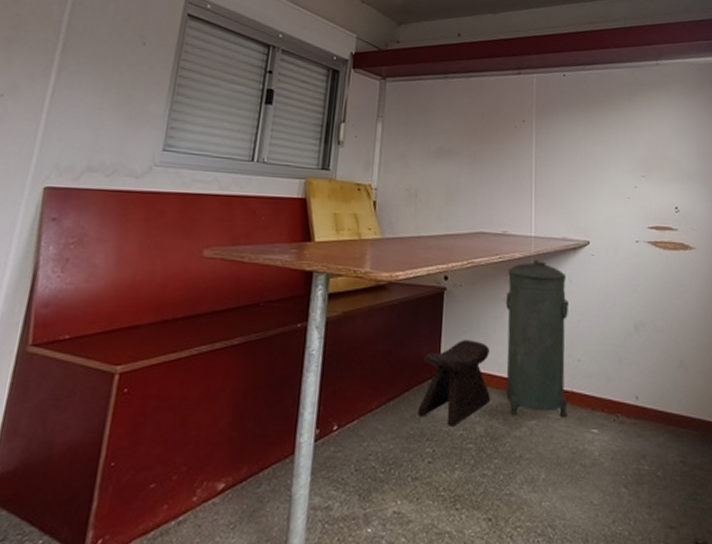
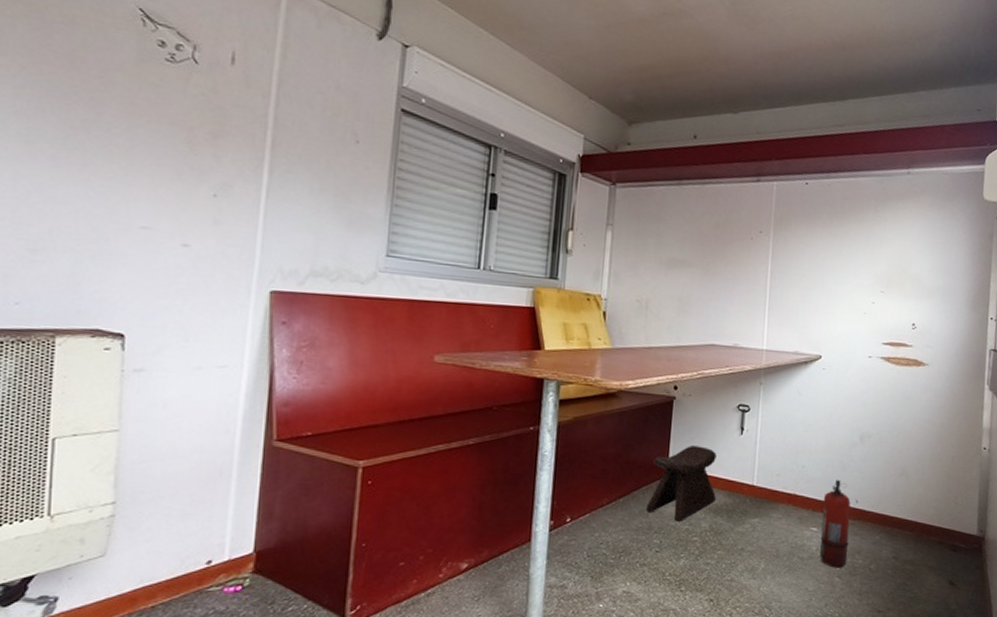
trash can: present [505,259,569,417] -> none [731,372,796,516]
fire extinguisher: none [602,373,633,476] -> present [820,479,851,568]

